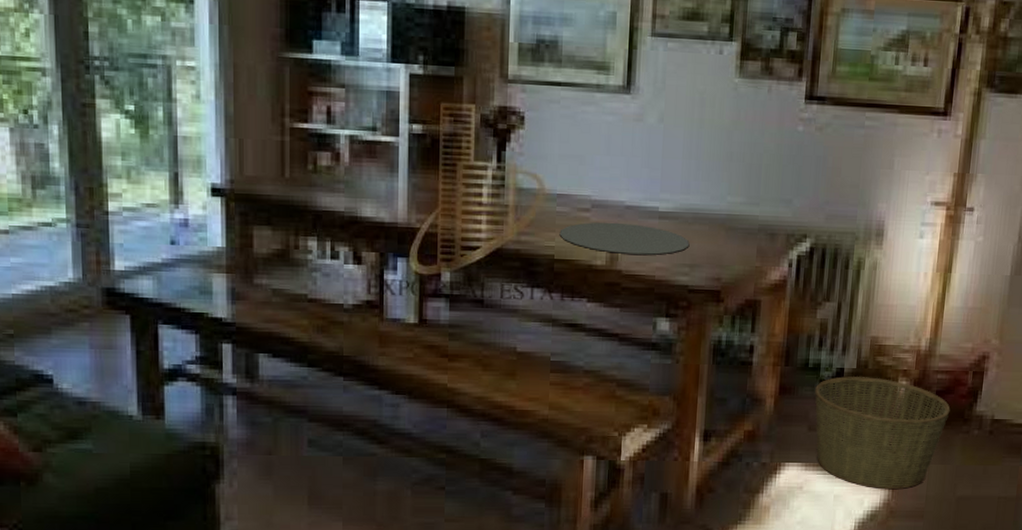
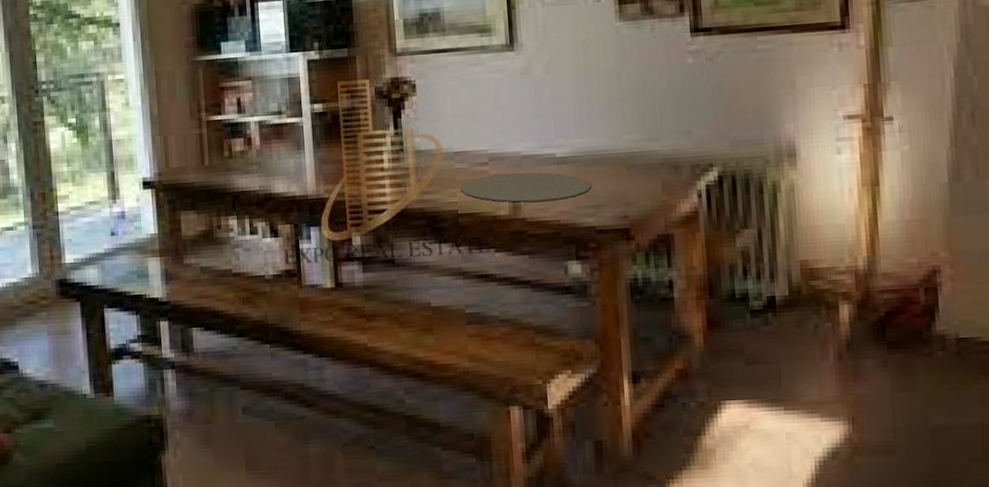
basket: present [815,376,951,490] -> none [746,303,905,424]

